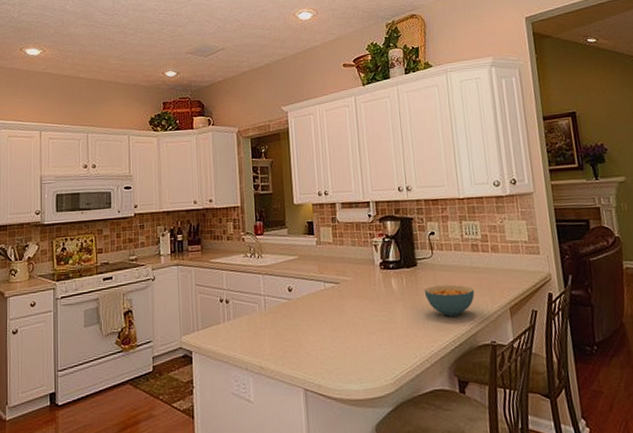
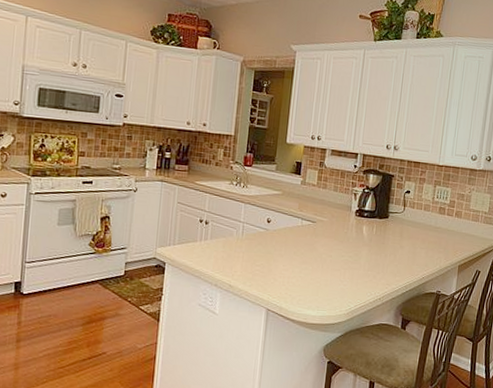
cereal bowl: present [424,284,475,316] -> none [389,237,433,266]

